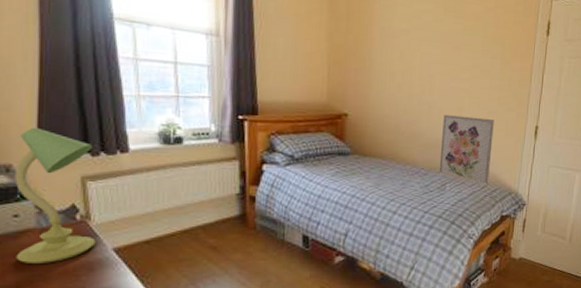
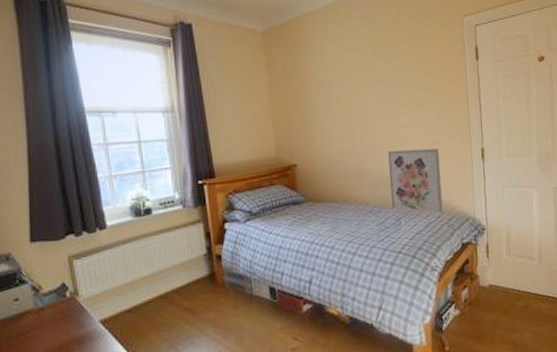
table lamp: present [14,127,96,263] -> none [13,217,84,343]

